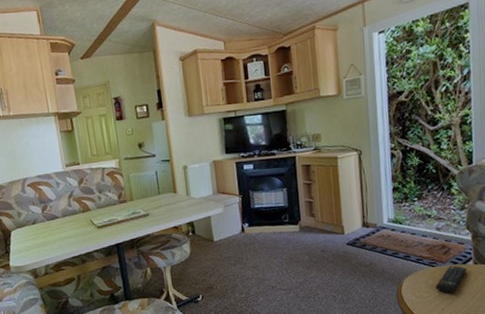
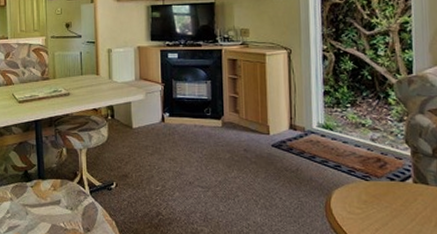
remote control: present [435,265,467,294] -> none [369,181,406,213]

